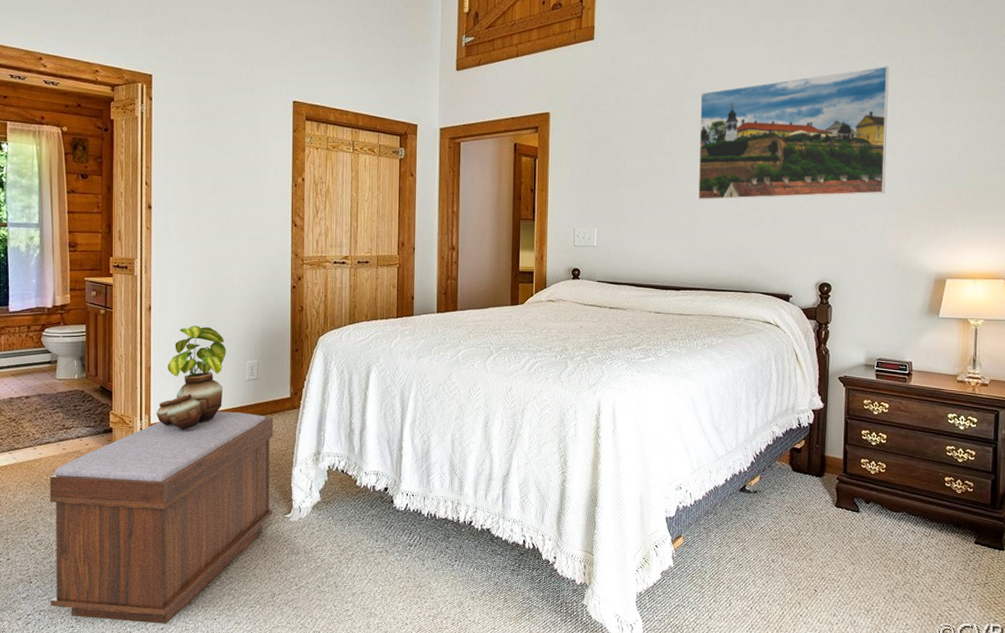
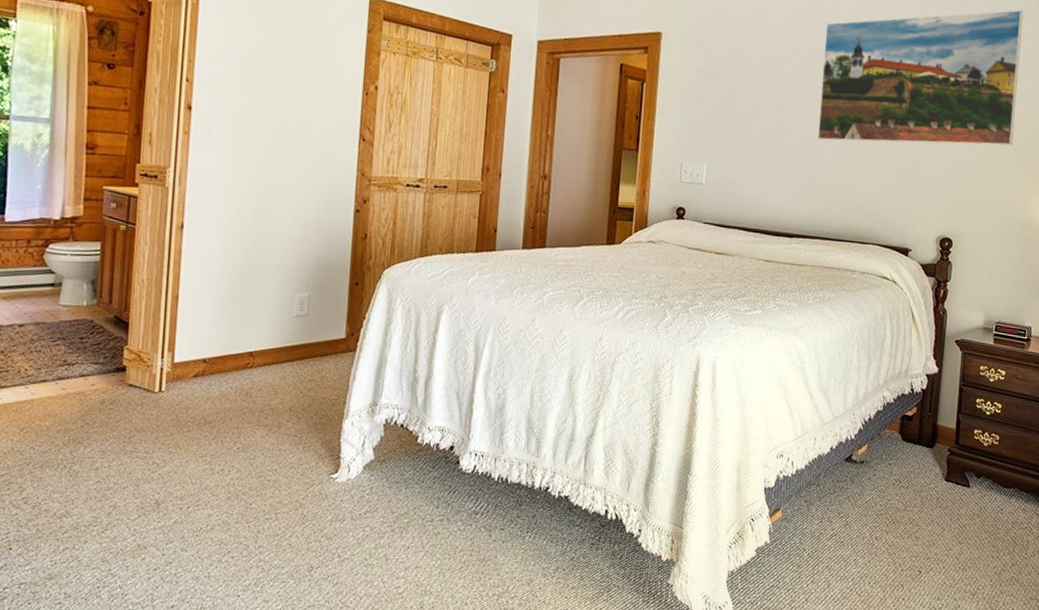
bench: present [50,411,273,624] -> none [34,351,324,601]
potted plant: present [156,326,226,430] -> none [181,249,272,372]

